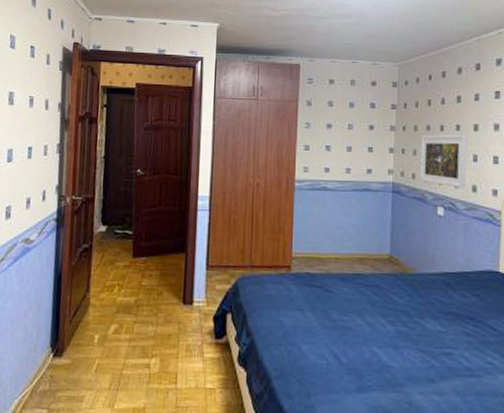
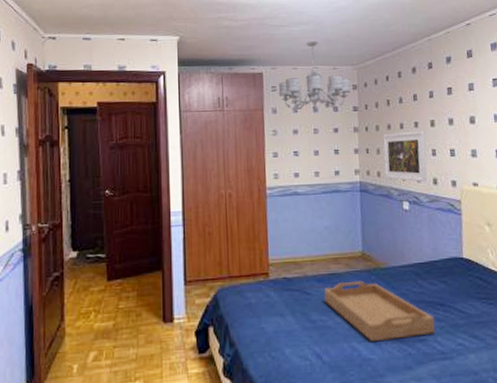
chandelier: none [314,35,391,107] -> present [278,41,351,112]
serving tray: none [346,283,463,349] -> present [323,280,435,342]

